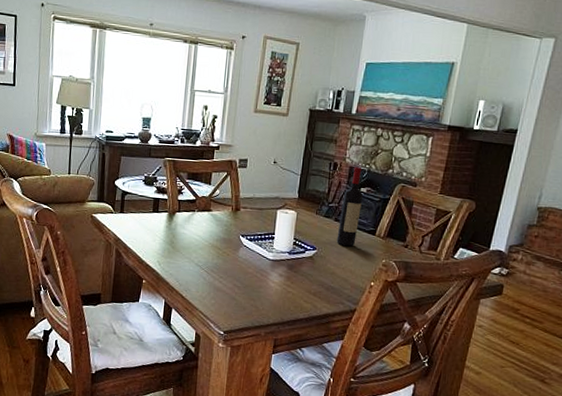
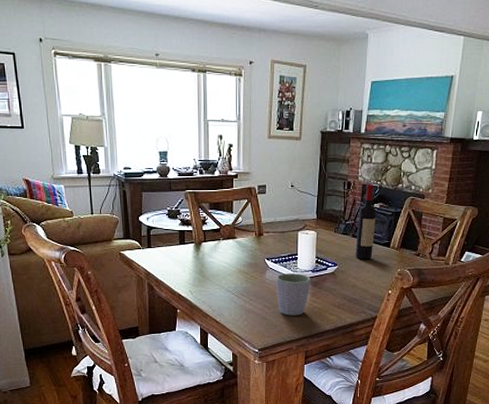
mug: none [248,252,287,300] -> present [275,273,311,316]

